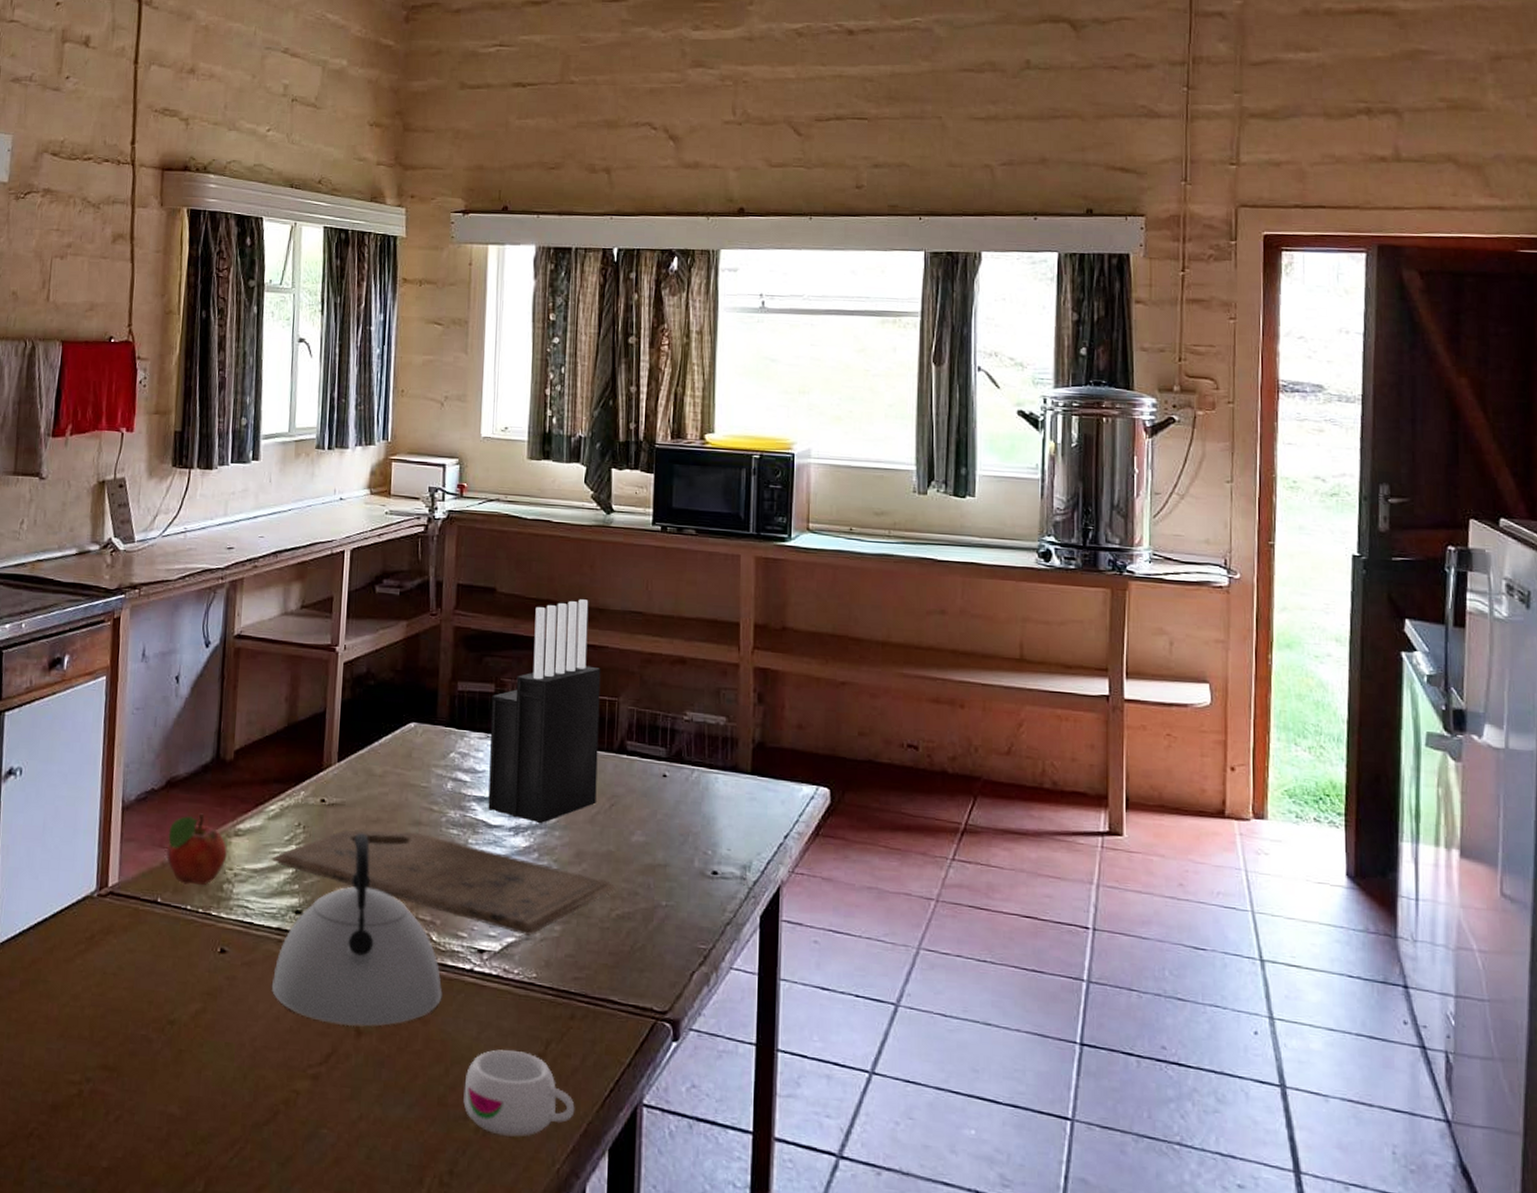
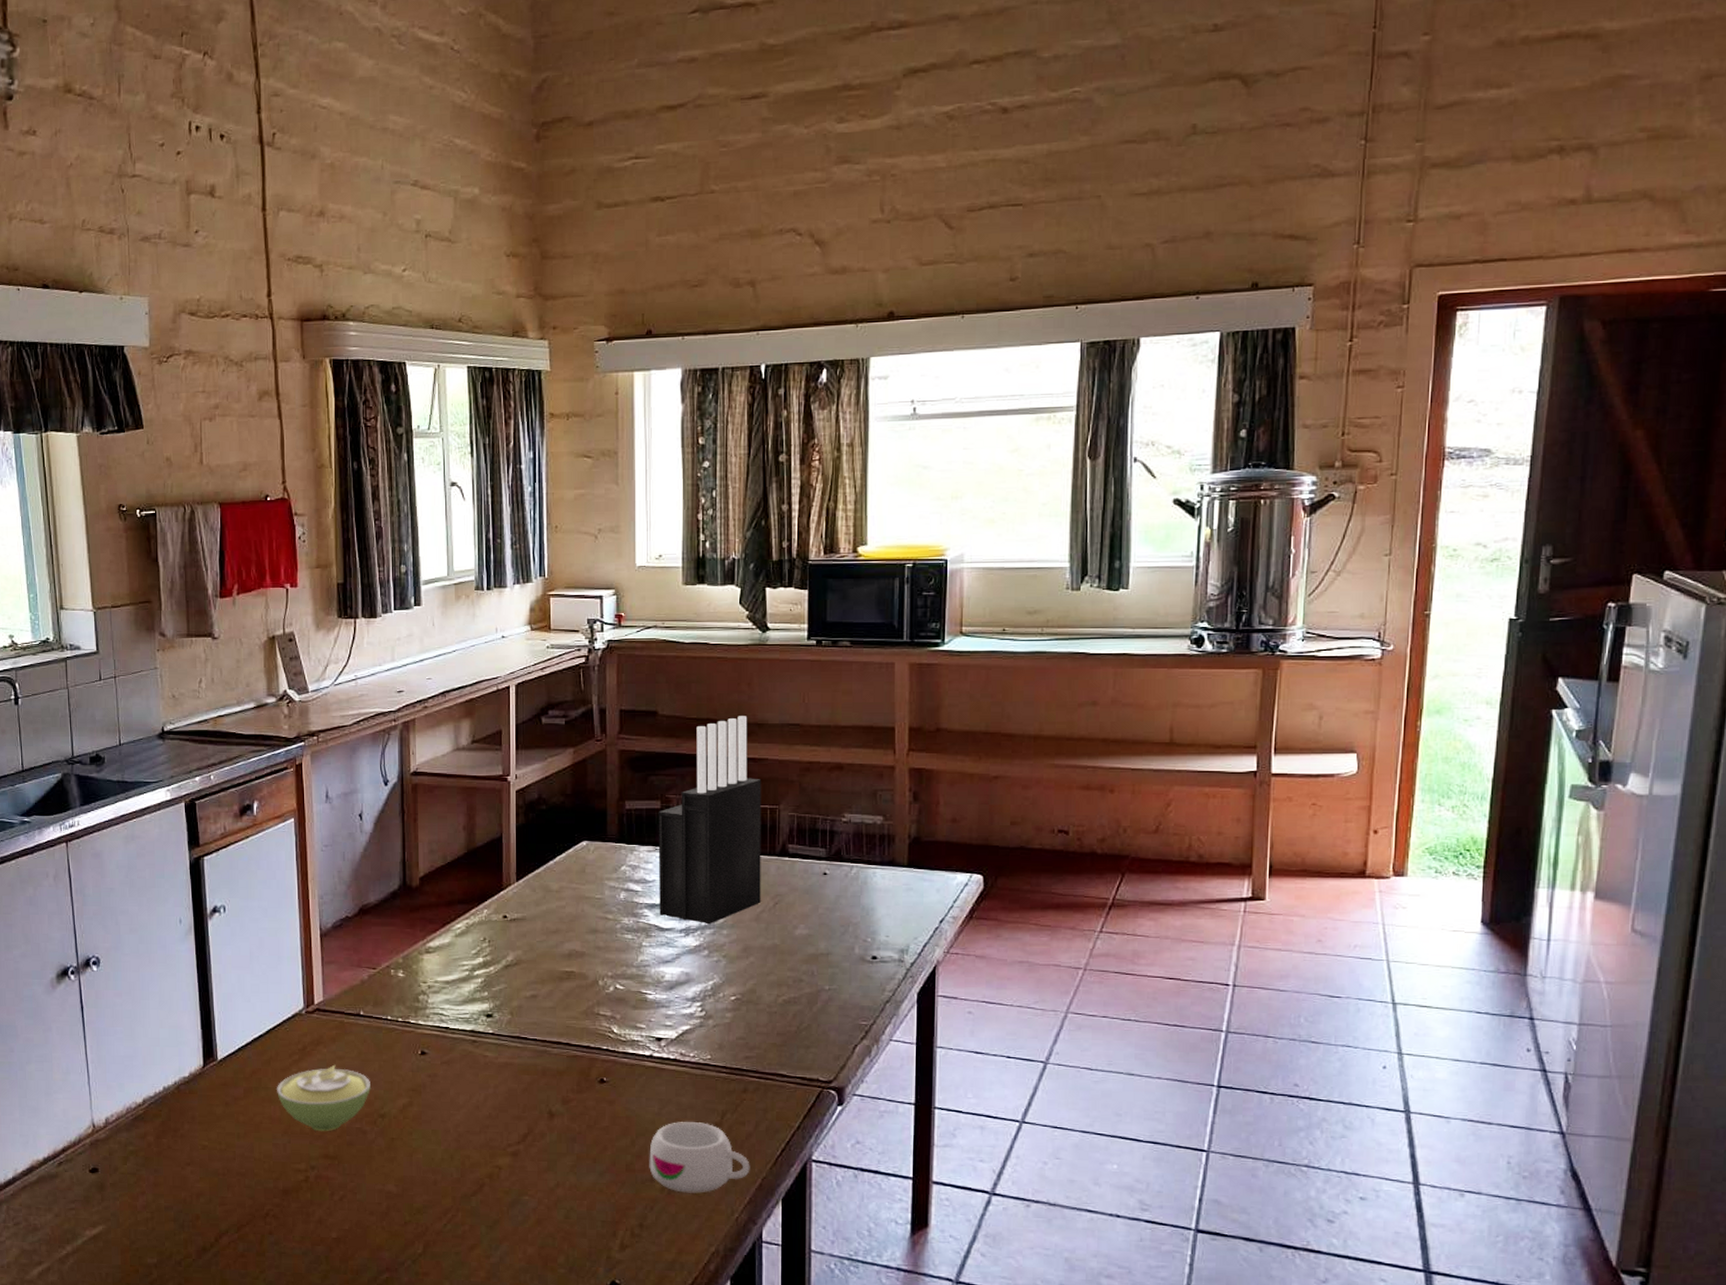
sugar bowl: none [57,958,162,1038] -> present [277,1064,370,1132]
fruit: present [166,813,227,886] -> none [364,935,420,998]
cutting board: present [271,829,618,935] -> none [461,939,783,1023]
kettle: present [272,833,443,1027] -> none [470,943,625,1111]

